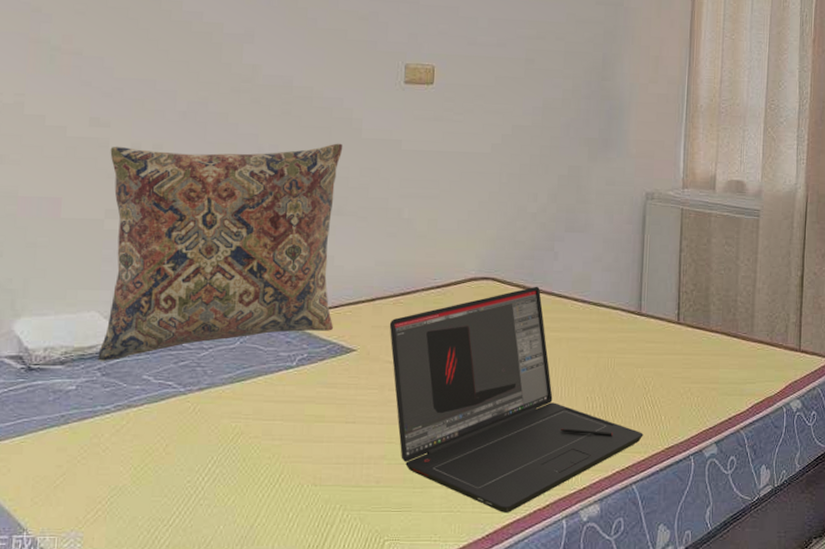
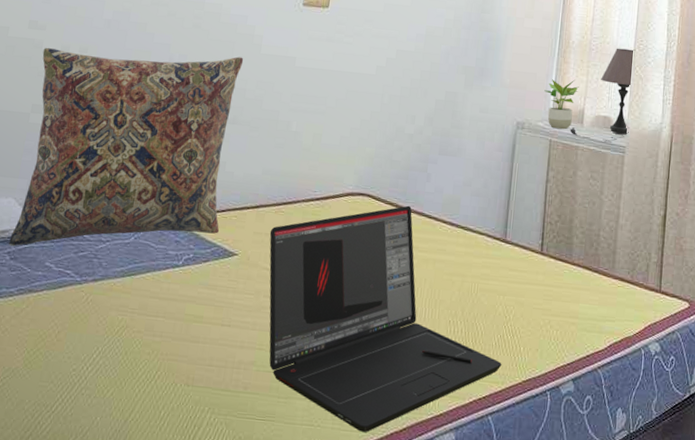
potted plant: none [673,145,710,197] -> present [544,79,579,130]
table lamp: none [702,109,767,207] -> present [570,48,635,143]

